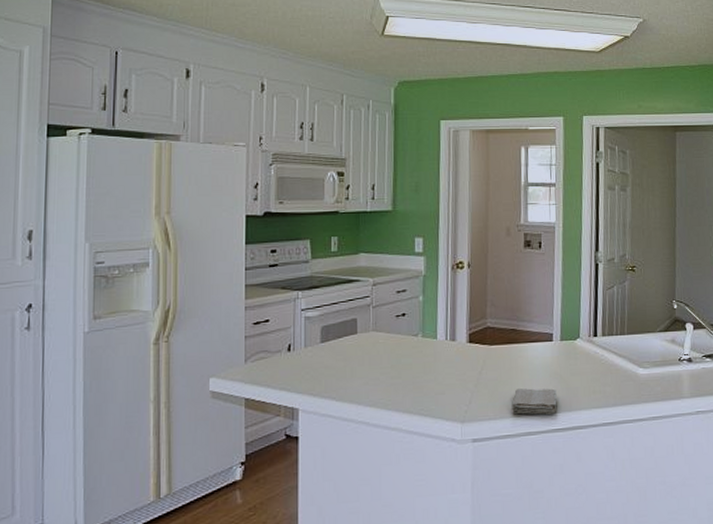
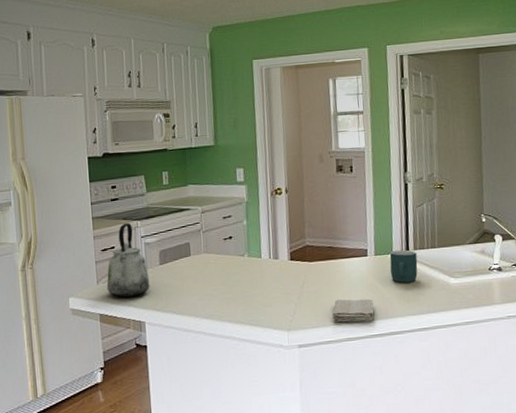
kettle: none [256,292,307,380] -> present [106,222,150,298]
mug: none [576,335,606,373] -> present [389,250,418,283]

